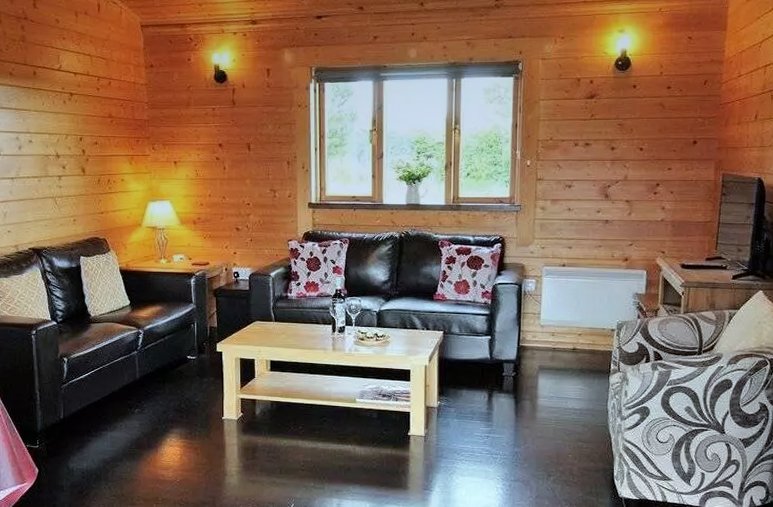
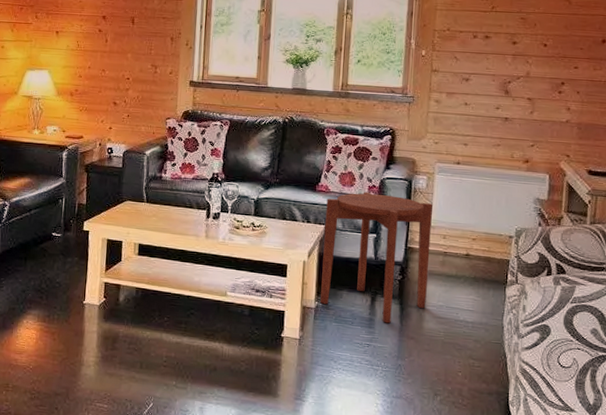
side table: none [442,297,541,416] -> present [320,191,432,324]

